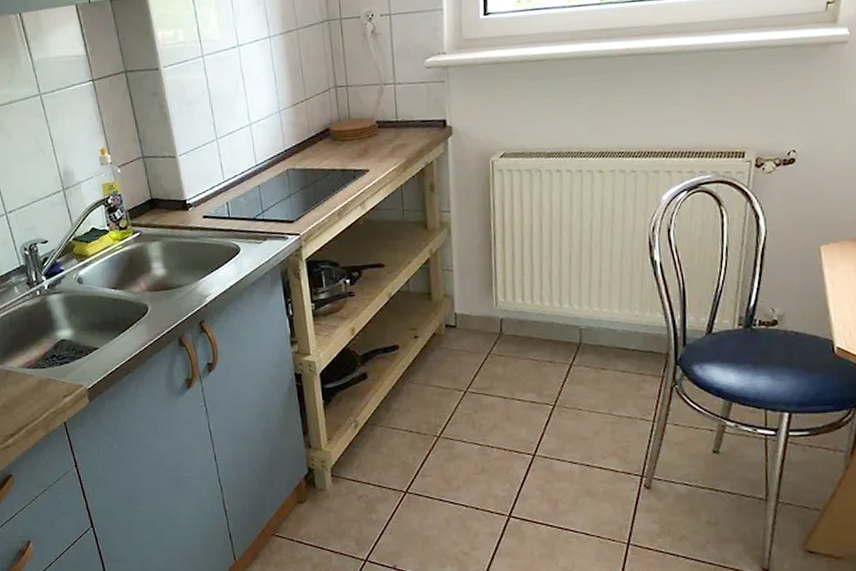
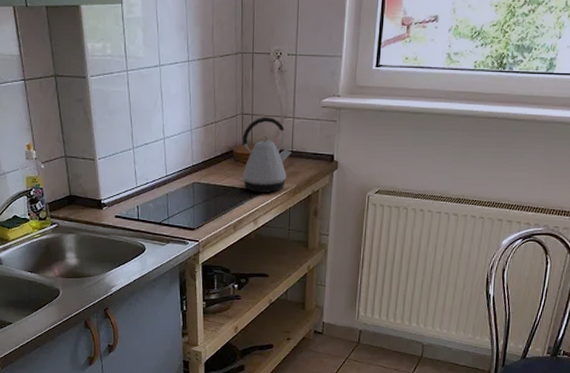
kettle: none [338,86,396,173] -> present [239,116,291,193]

